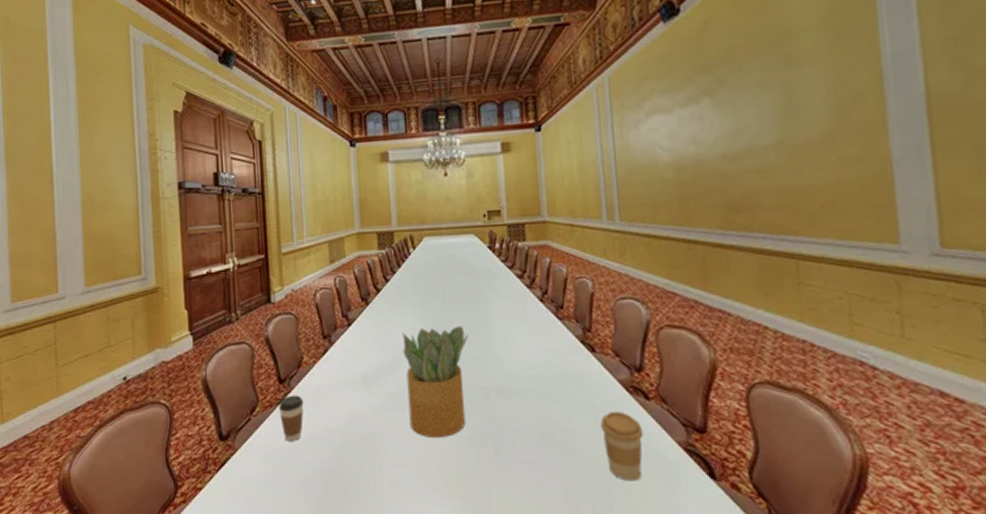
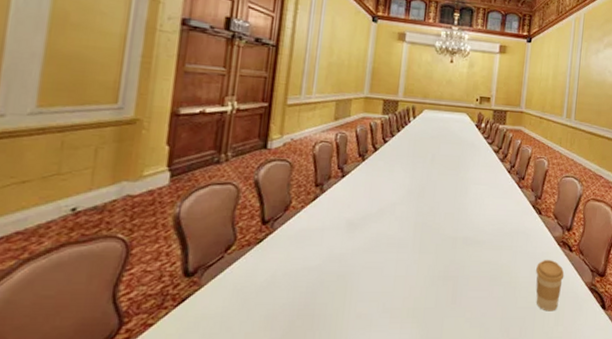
coffee cup: present [279,395,304,441] -> none [257,236,285,279]
potted plant: present [402,326,468,439] -> none [384,185,448,278]

